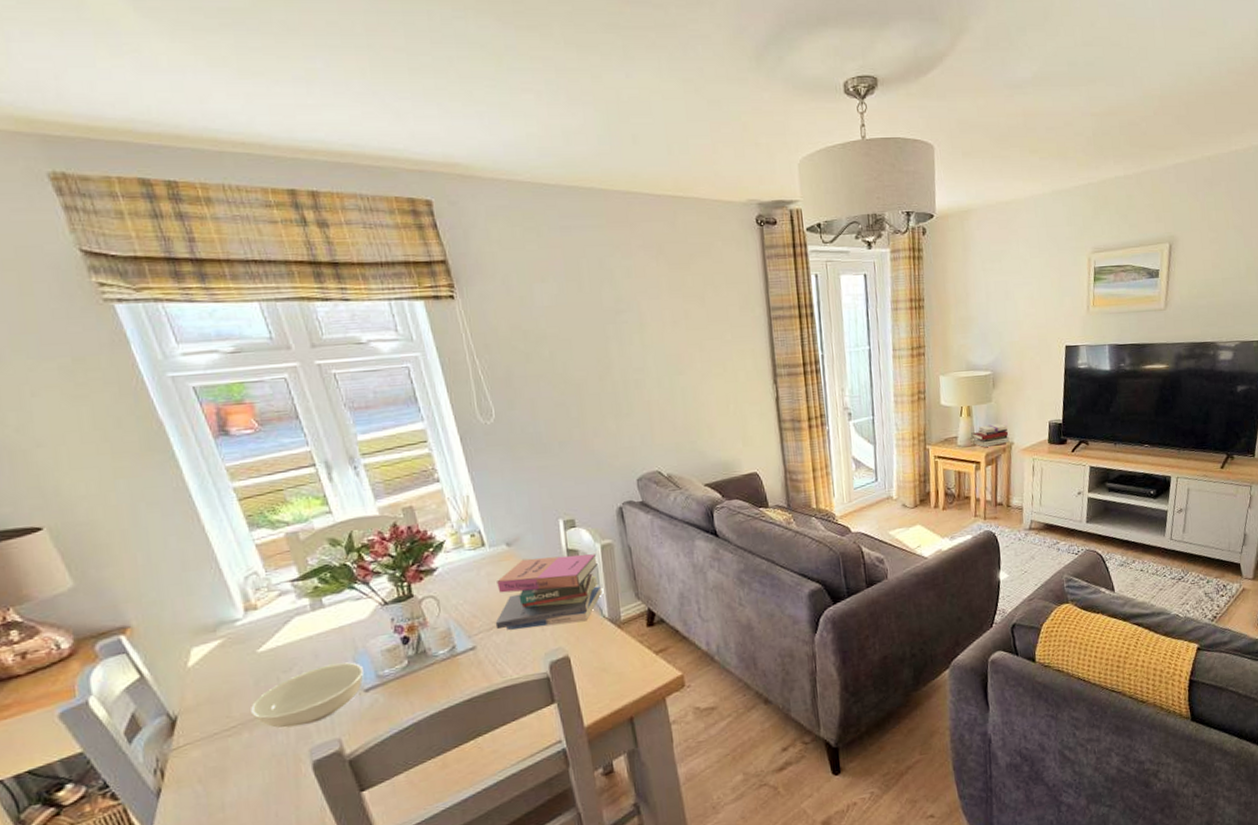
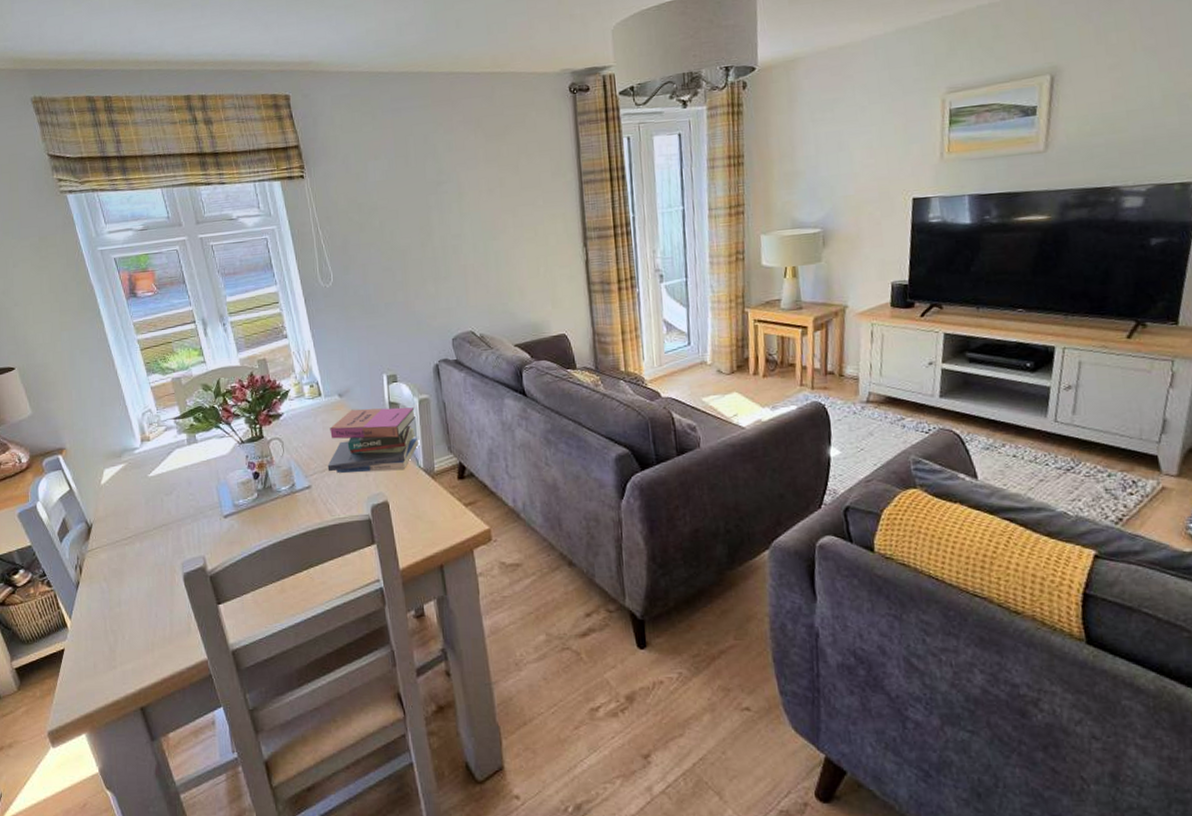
bowl: present [251,662,364,728] -> none [142,491,224,542]
books: present [971,423,1010,447] -> none [797,285,843,311]

